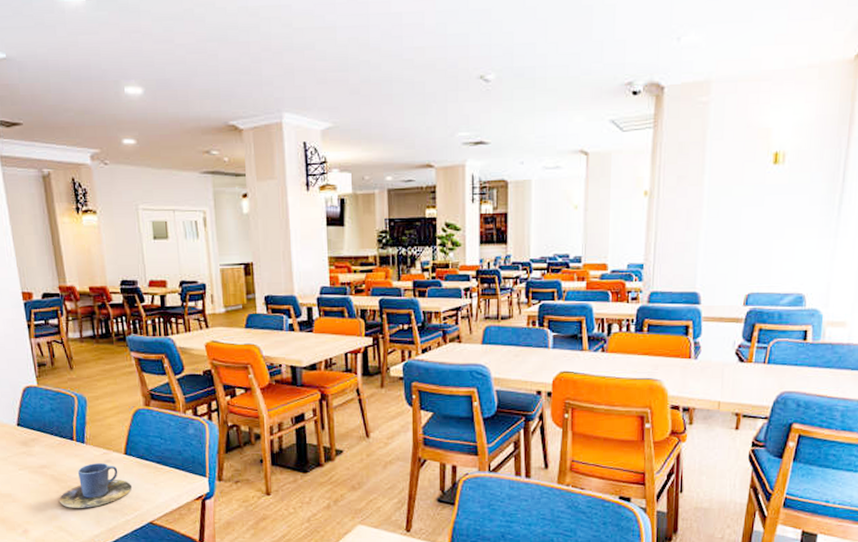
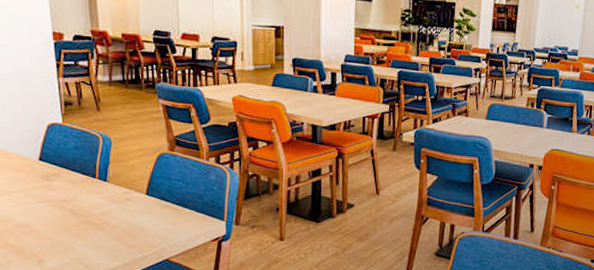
cup: present [59,463,132,508] -> none [78,201,151,243]

